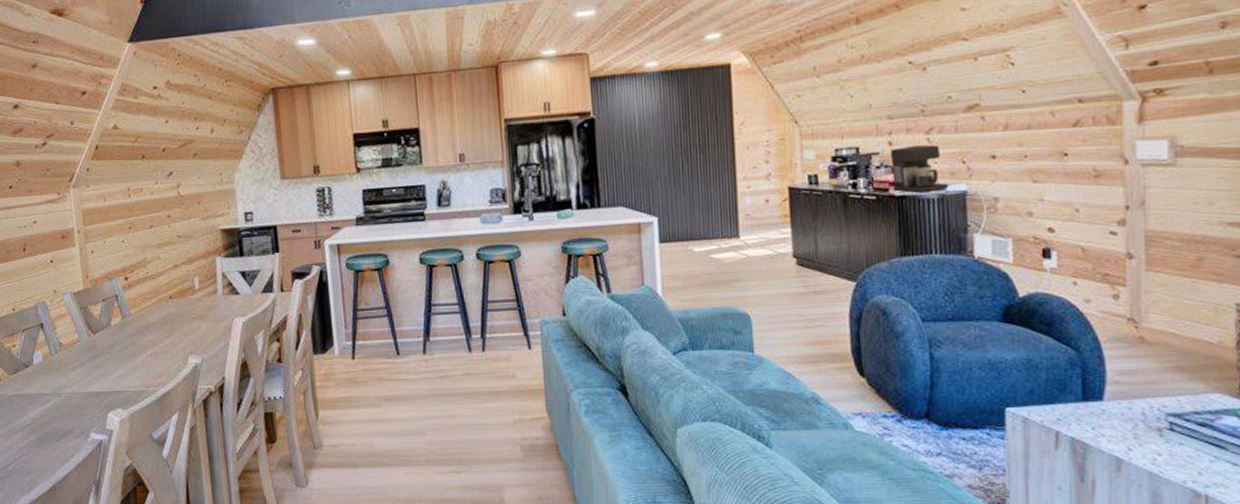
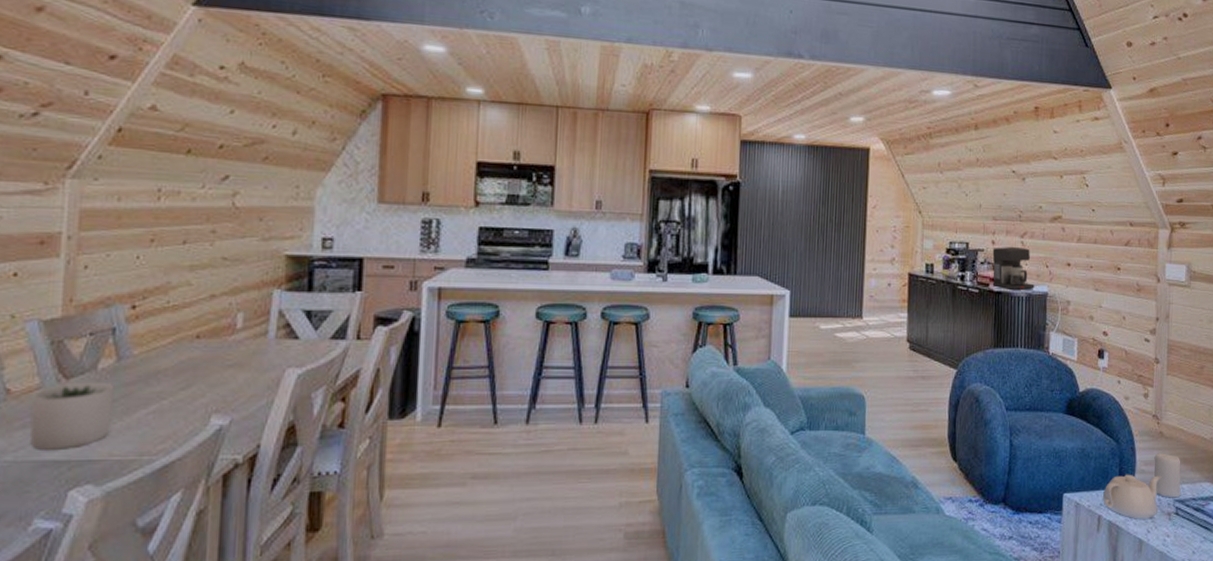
planter: none [75,334,126,385] -> present [29,381,115,450]
teapot: none [1059,385,1144,437] -> present [1102,474,1161,520]
candle: none [1133,361,1178,412] -> present [1154,453,1182,498]

